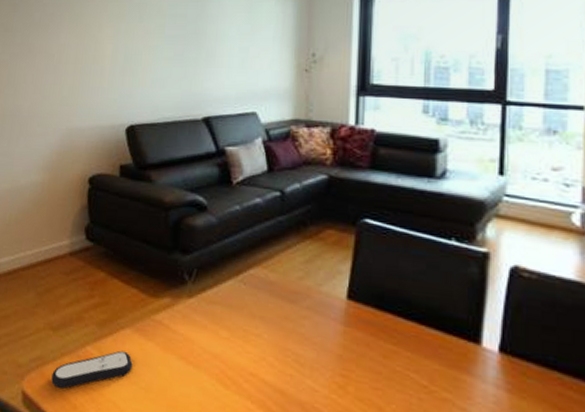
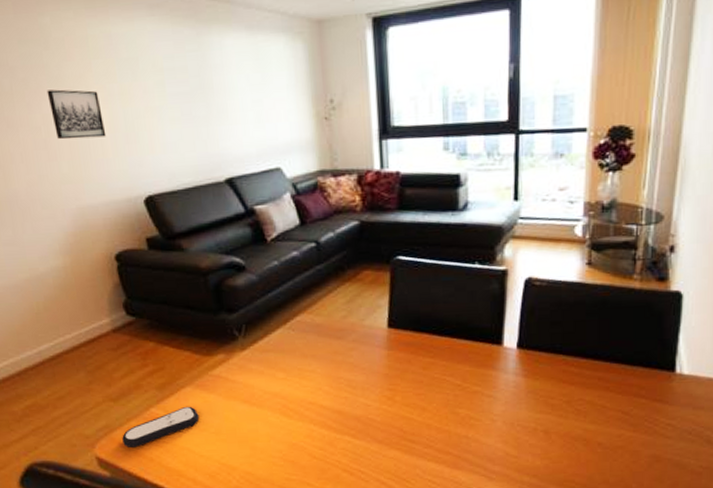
wall art: none [65,24,108,68] -> present [46,89,107,140]

